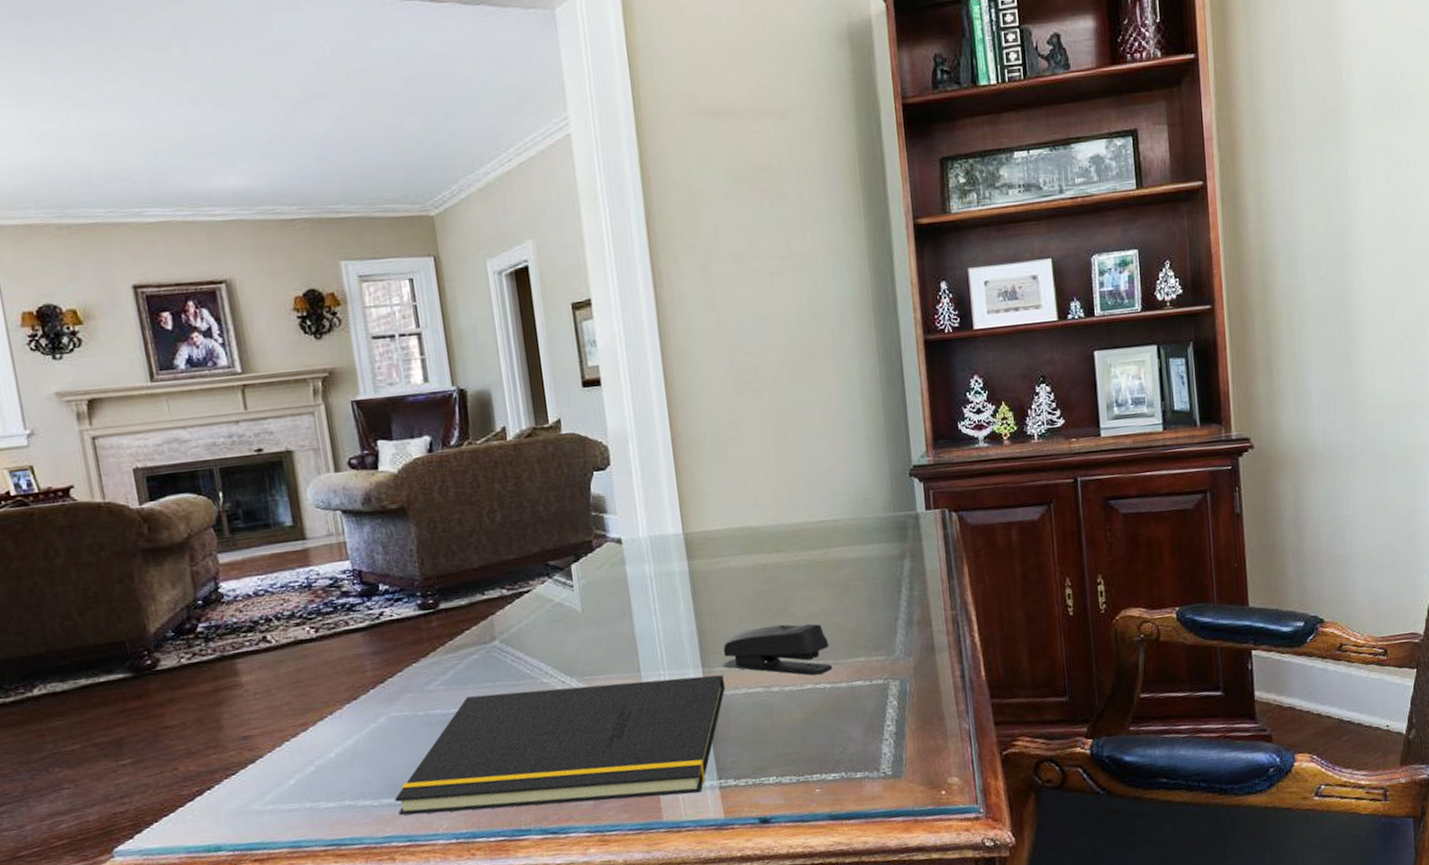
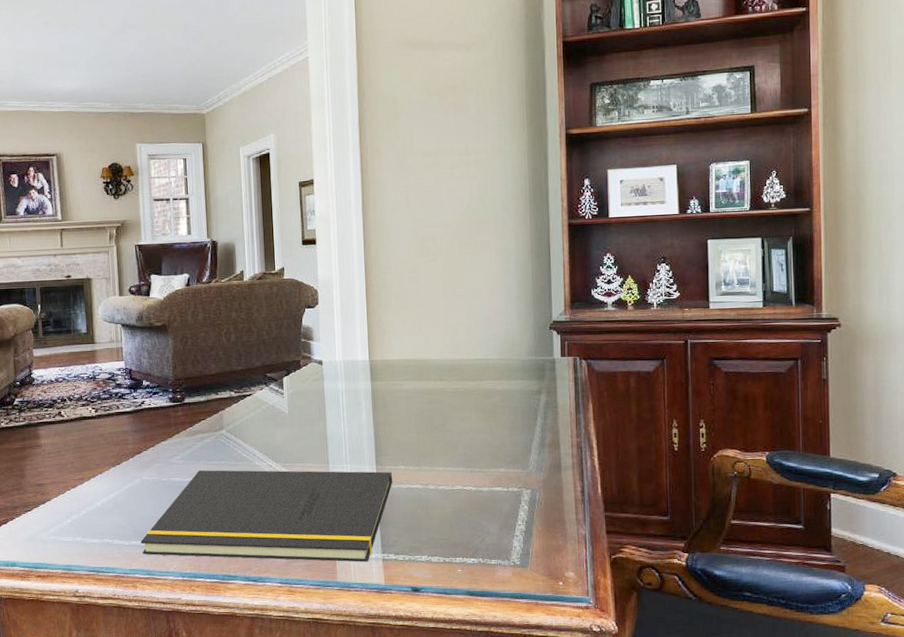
stapler: present [722,623,832,676] -> none [391,437,478,479]

